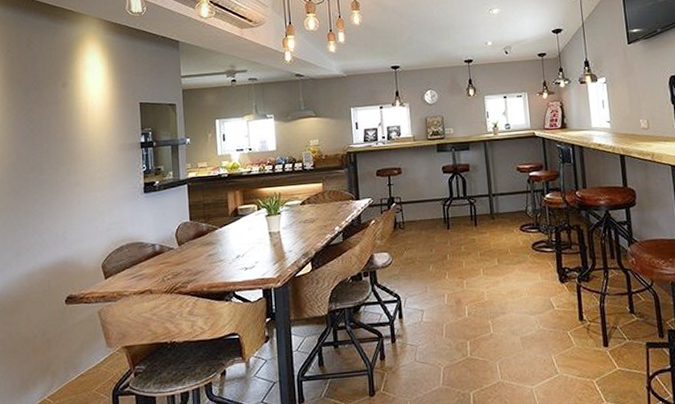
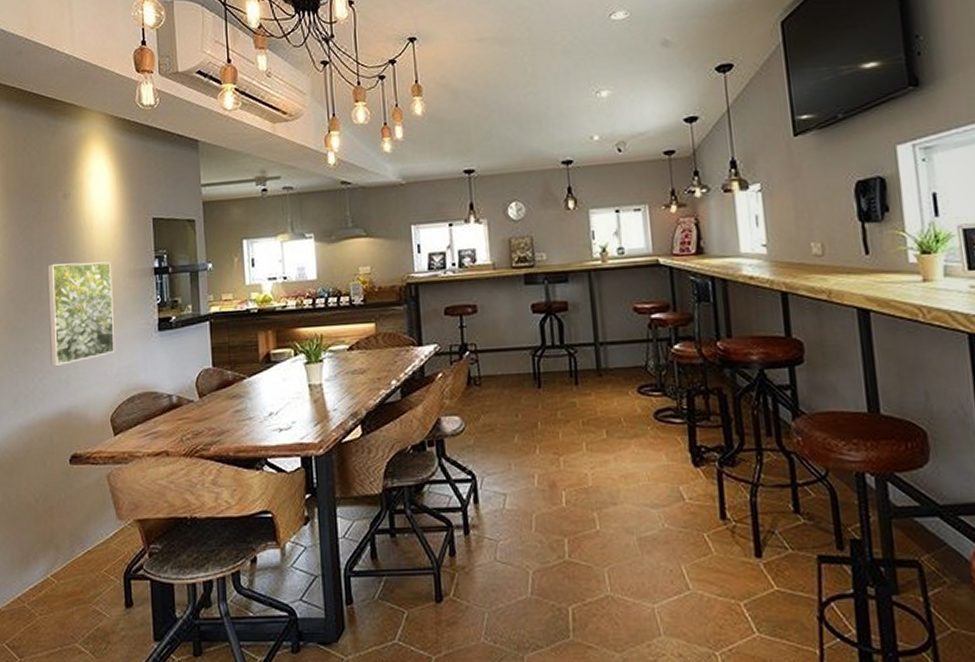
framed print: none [47,138,107,224] -> present [47,261,116,366]

